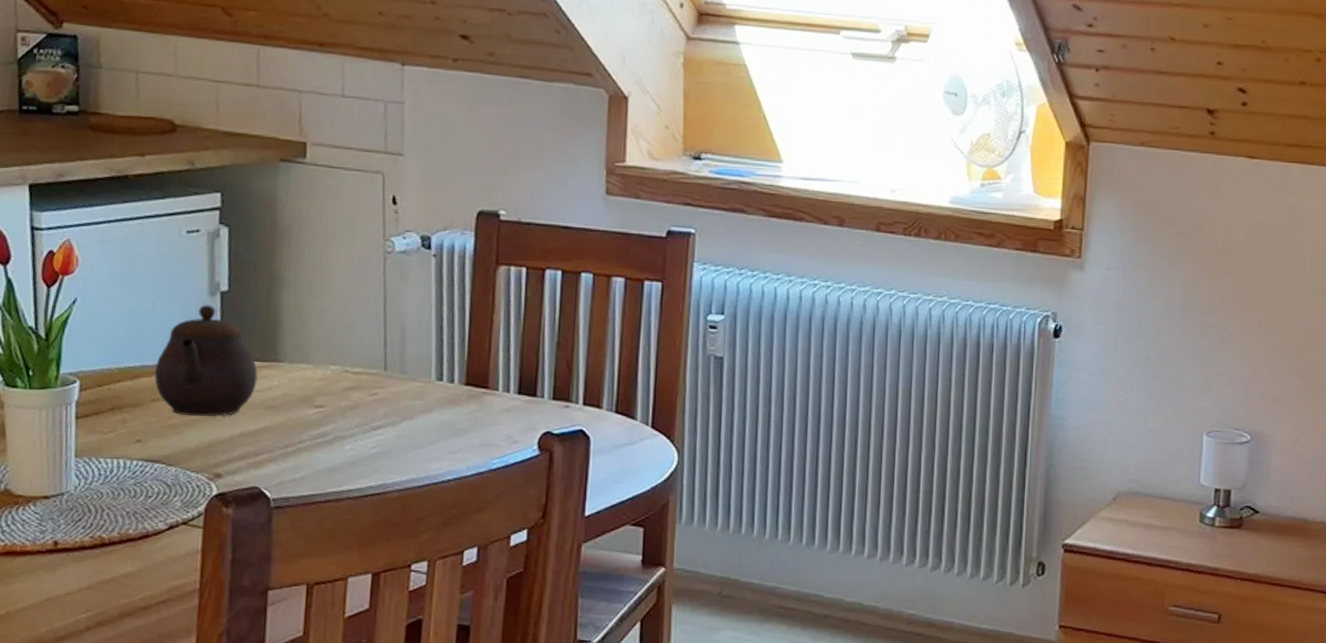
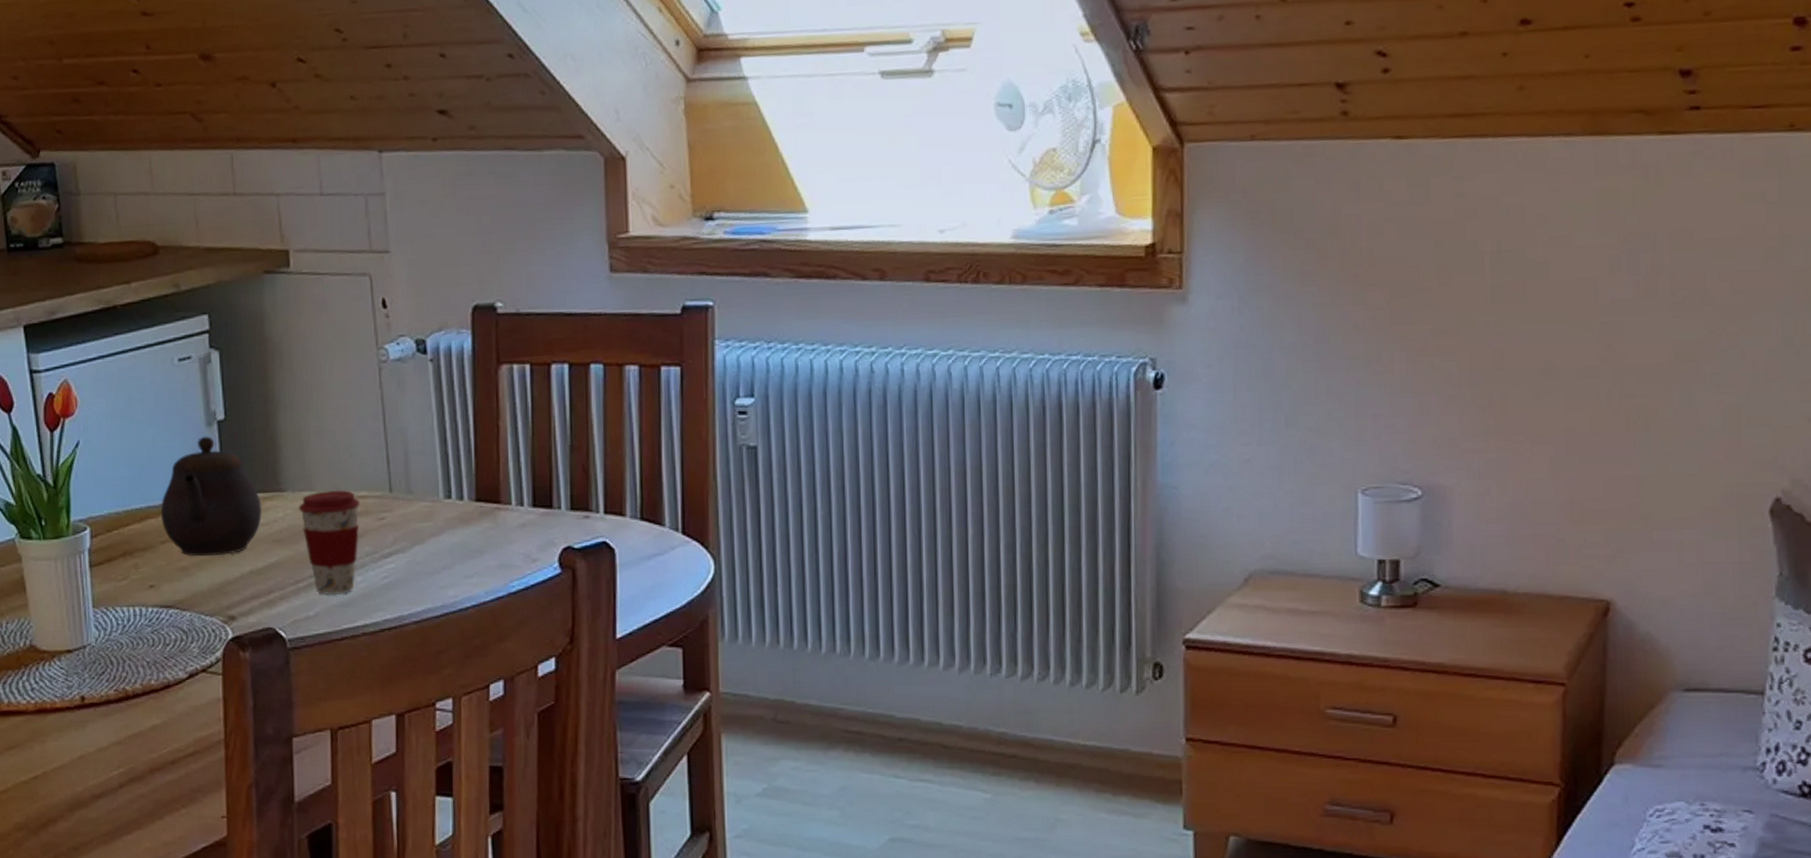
coffee cup: none [294,364,355,461] -> present [299,490,361,596]

